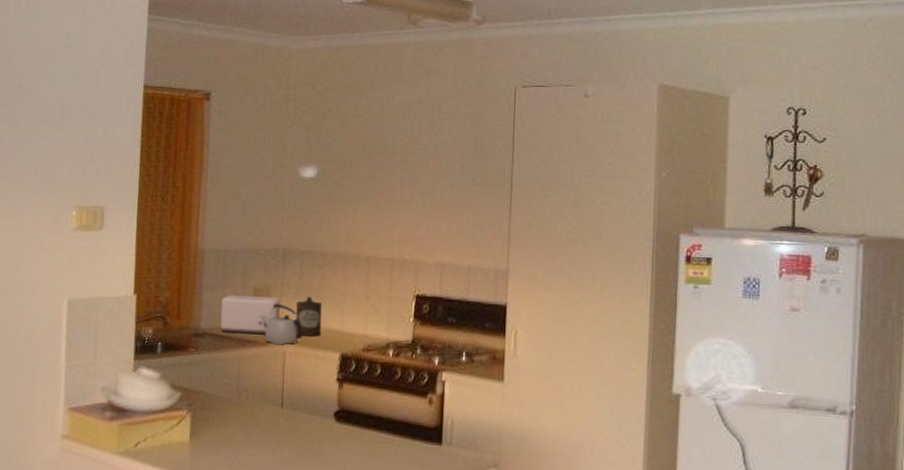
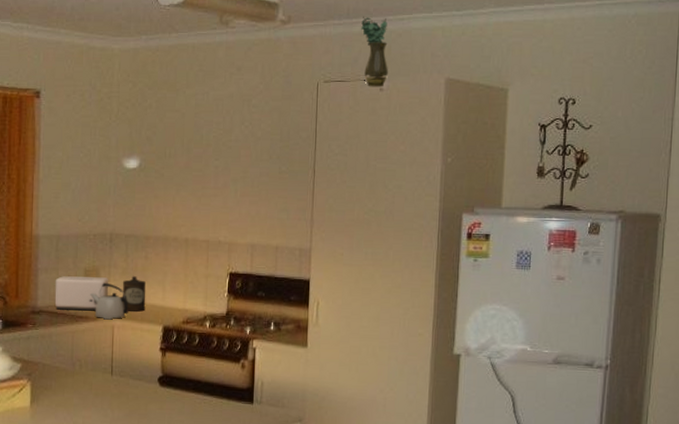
vase: none [563,16,595,93] -> present [361,16,389,87]

